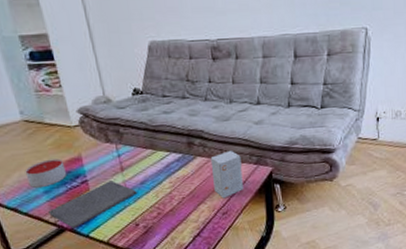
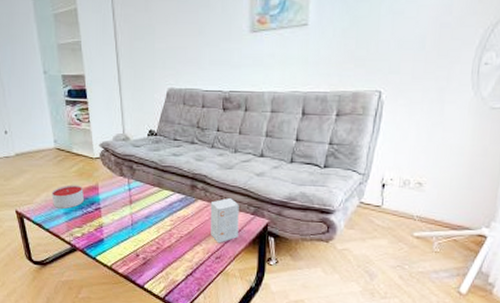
notepad: present [48,180,138,229] -> none [65,211,141,250]

